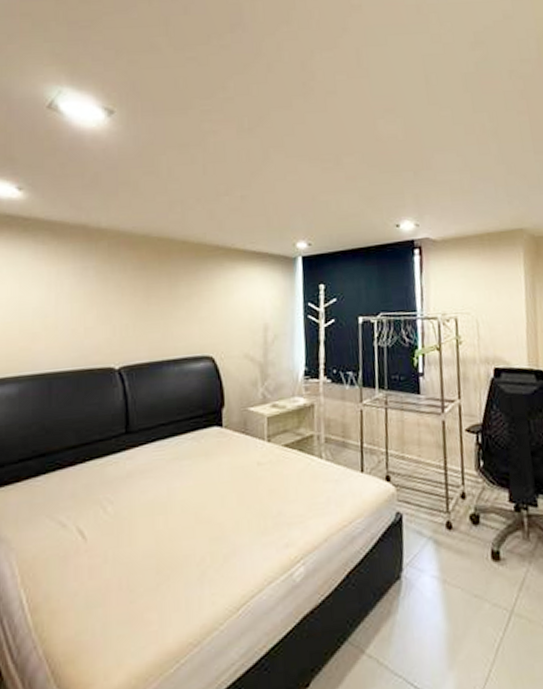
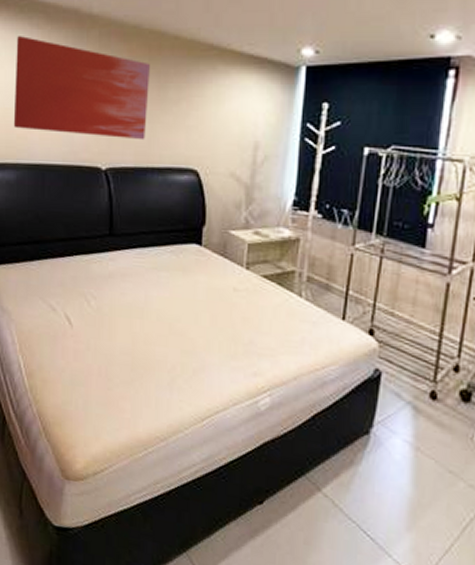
wall art: none [15,252,161,341] -> present [13,36,150,141]

